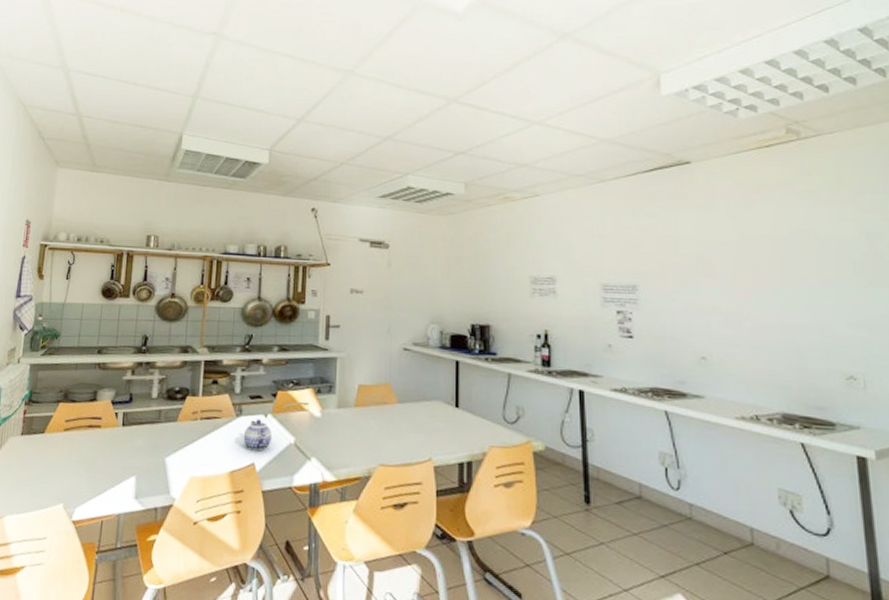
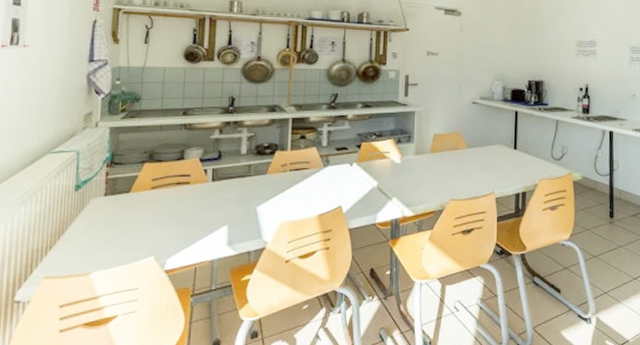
teapot: present [243,419,272,452] -> none [330,168,357,196]

